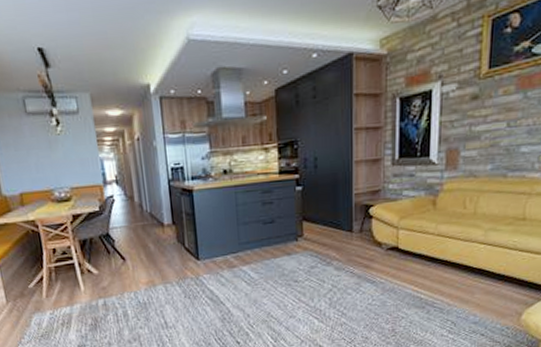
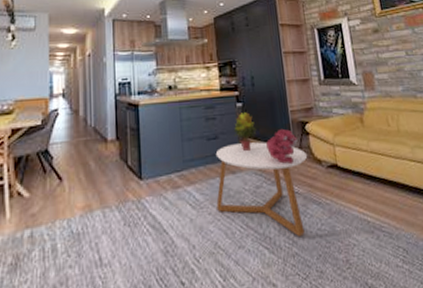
coffee table: none [270,225,368,309] -> present [215,142,308,236]
potted plant: none [291,196,316,234] -> present [233,112,257,151]
decorative sculpture: none [325,212,359,247] -> present [266,128,298,165]

